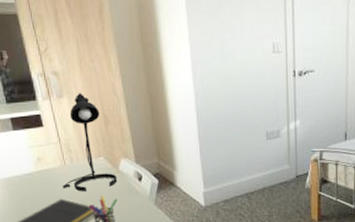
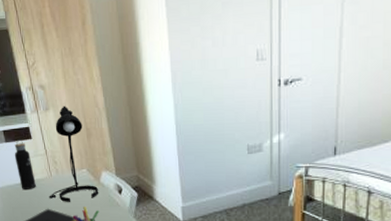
water bottle: none [23,127,48,180] -> present [14,139,36,189]

